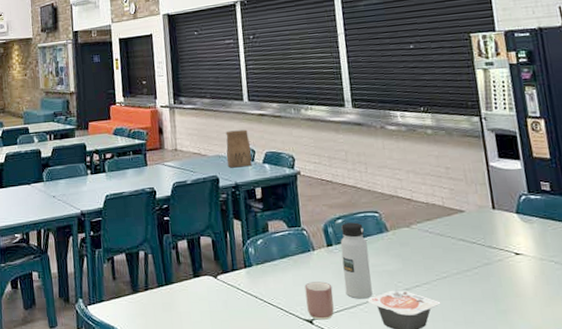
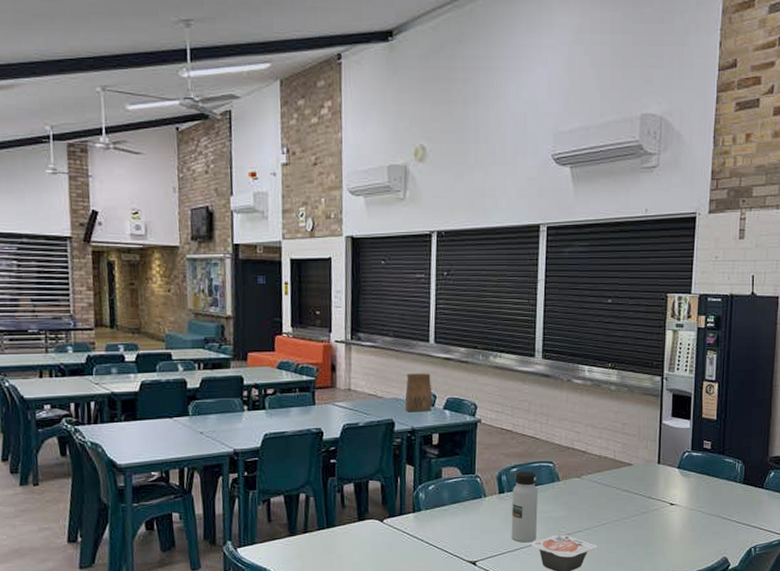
mug: present [304,281,334,320] -> none [472,526,499,562]

